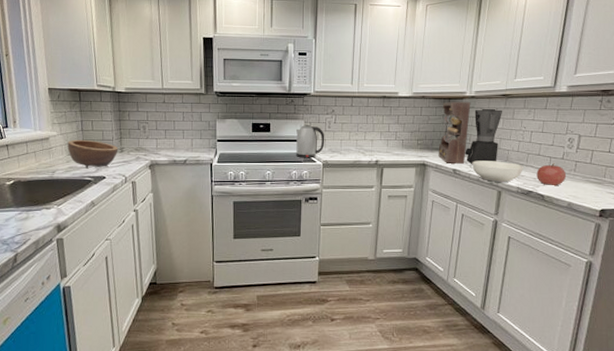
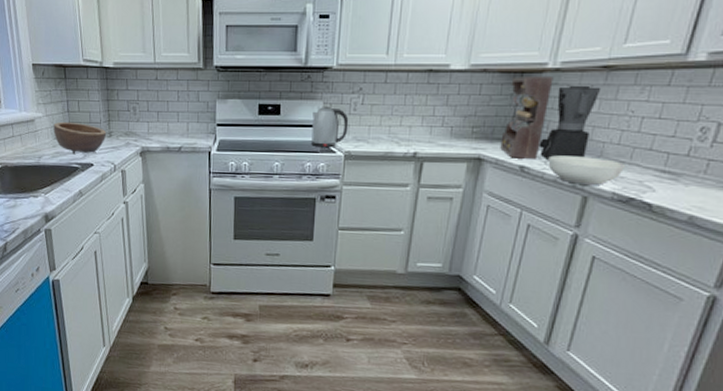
fruit: present [536,163,567,185] -> none [643,161,692,192]

